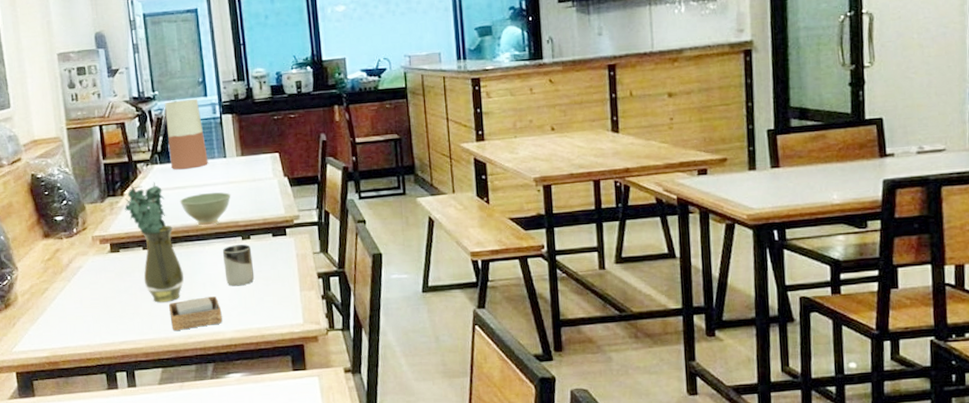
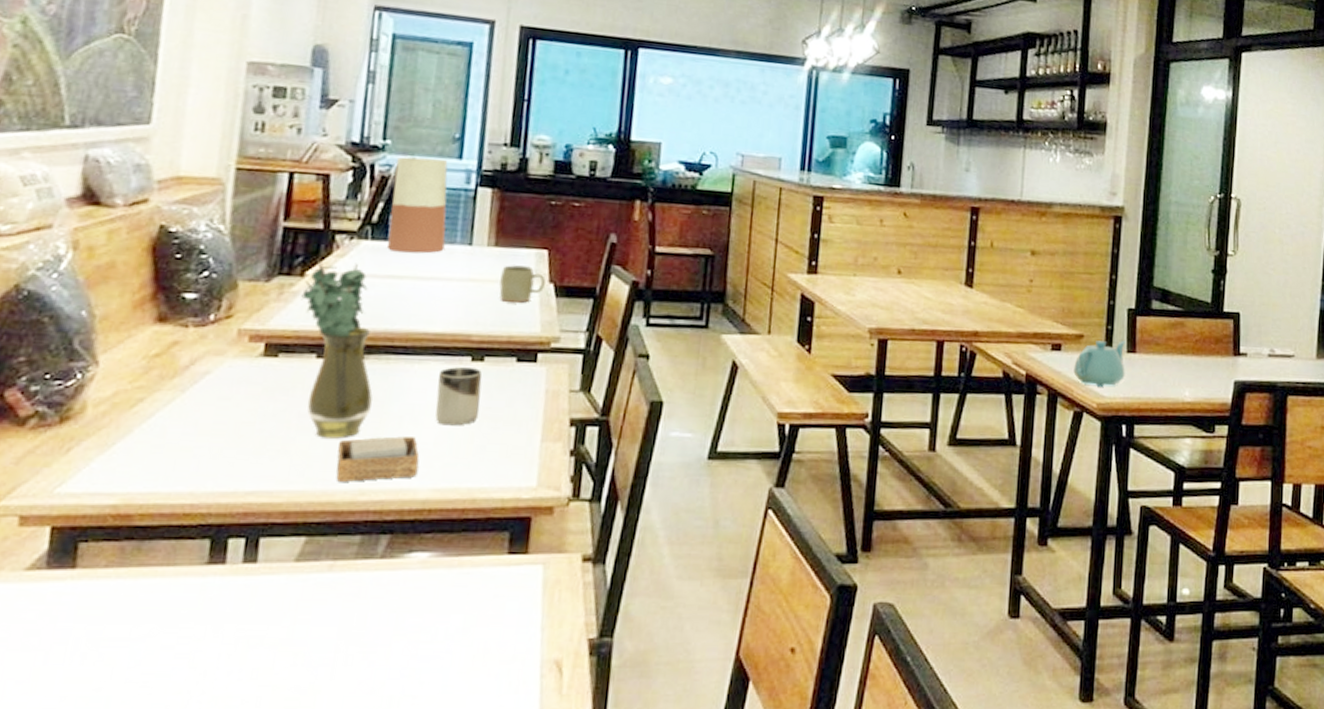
bowl: present [179,192,231,226] -> none [389,289,469,335]
mug: none [249,167,281,195] -> present [499,265,546,303]
teapot: none [721,157,771,201] -> present [1073,340,1127,387]

